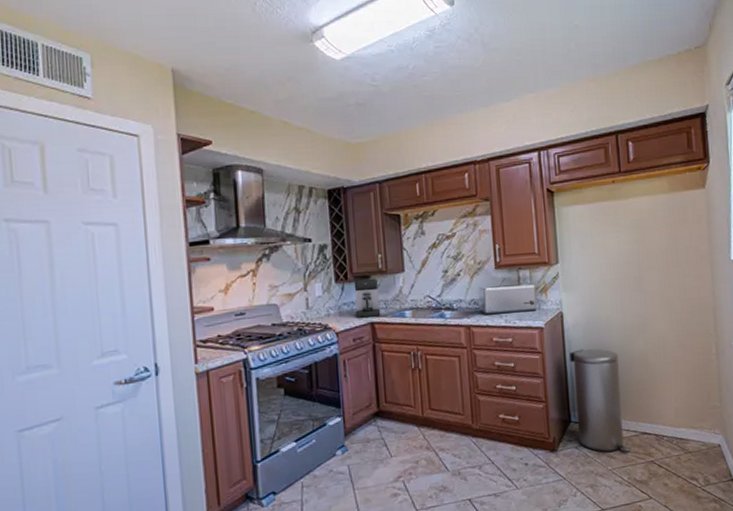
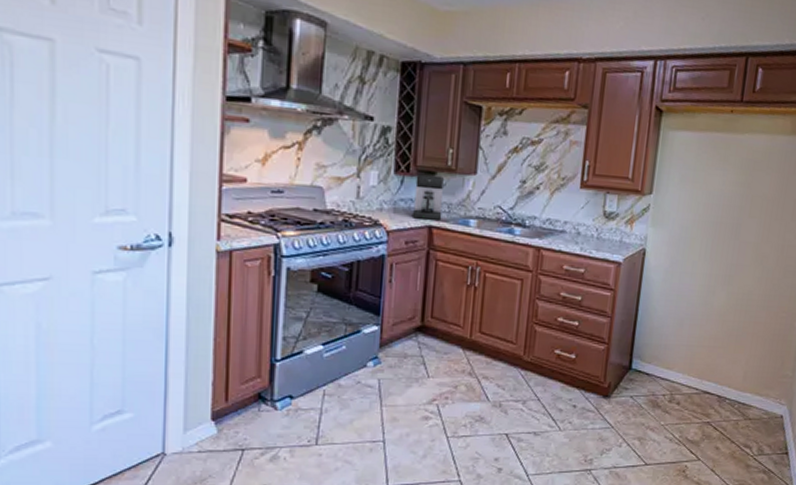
toaster: present [478,283,537,315] -> none [554,205,623,244]
pedal bin: present [570,349,632,453] -> none [635,293,697,409]

